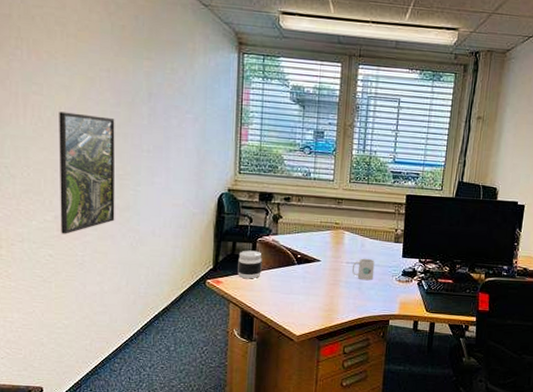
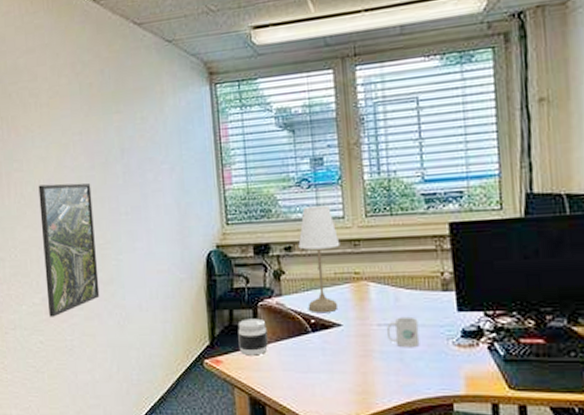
desk lamp: none [295,168,328,250] -> present [298,205,341,312]

